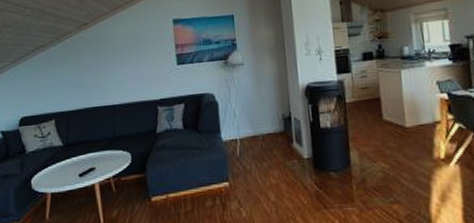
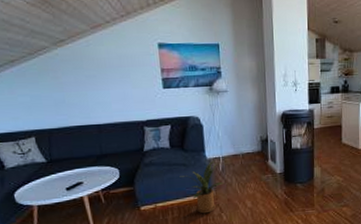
house plant: none [193,142,242,208] -> present [179,160,224,214]

